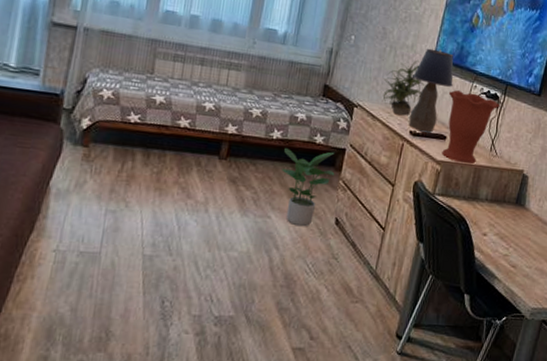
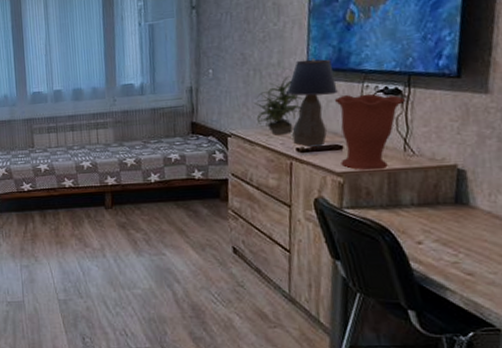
potted plant: present [282,147,335,227] -> none [165,184,222,260]

